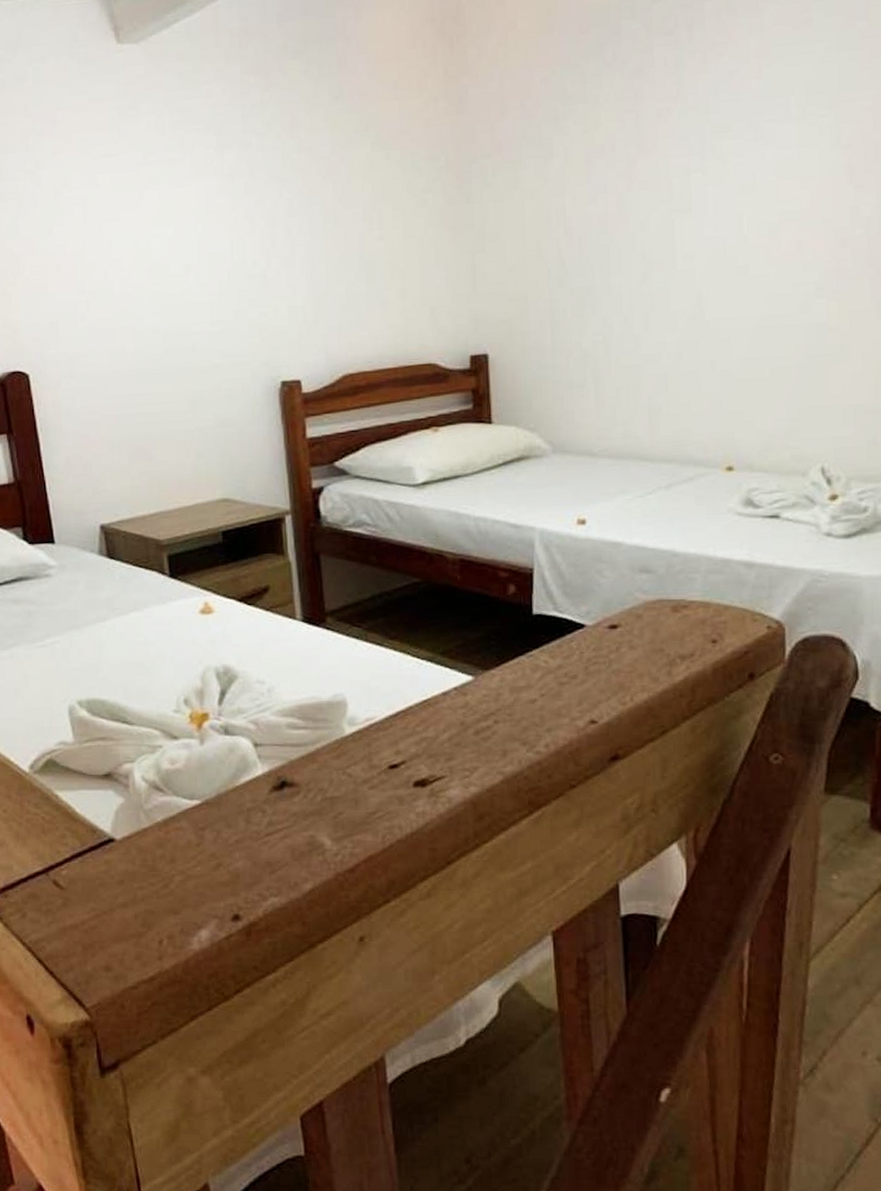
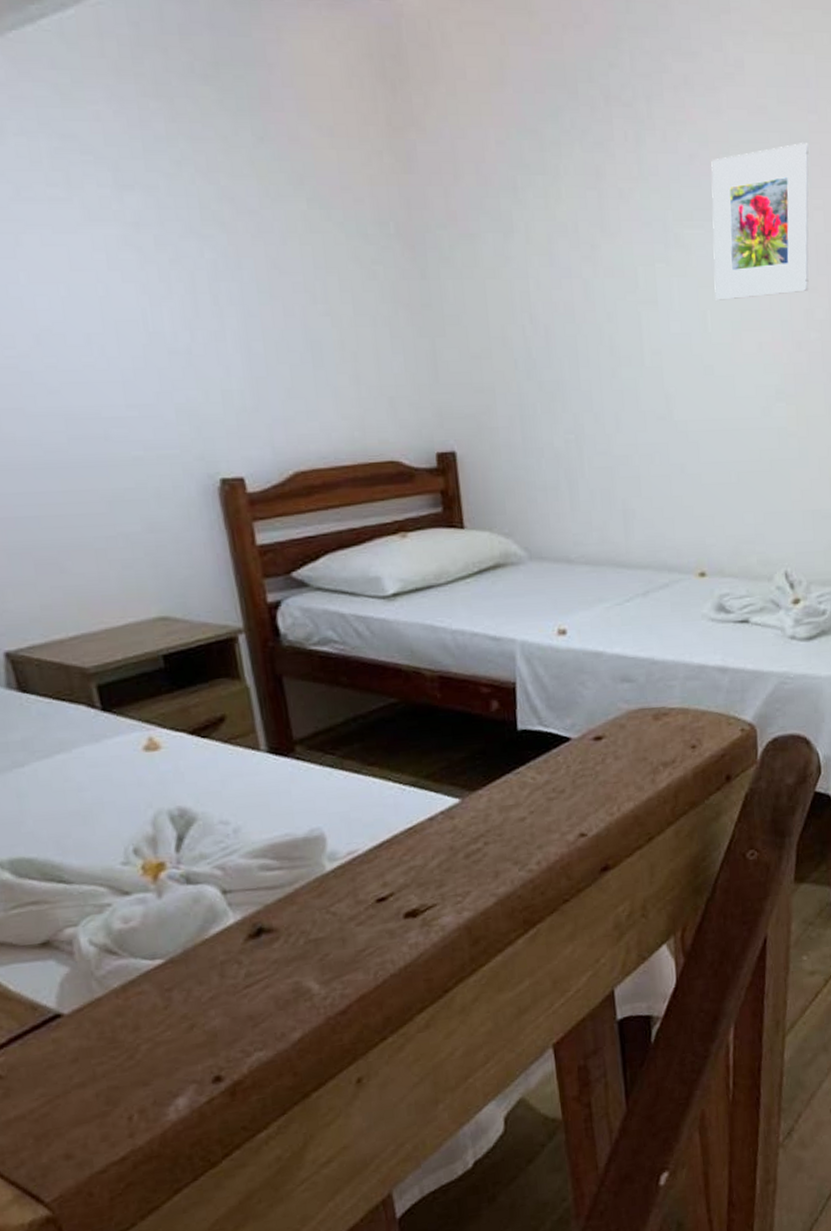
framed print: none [751,48,858,204] -> present [711,143,810,300]

